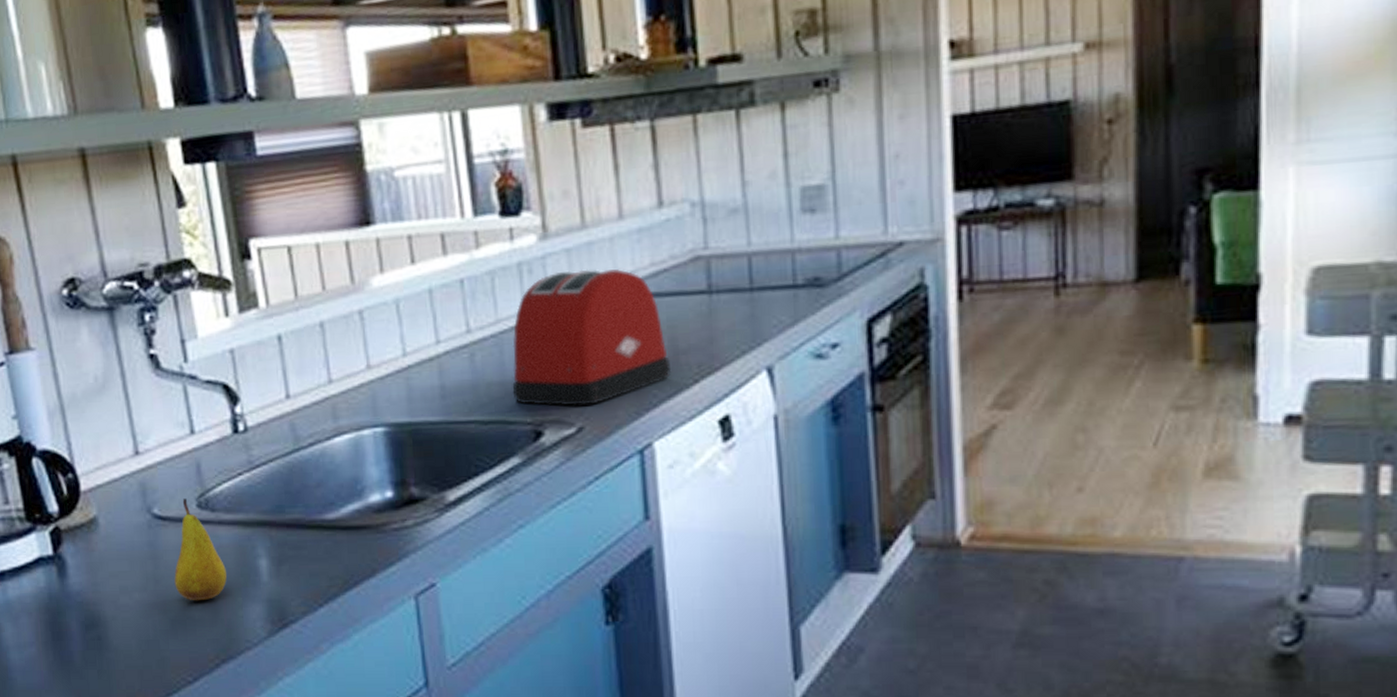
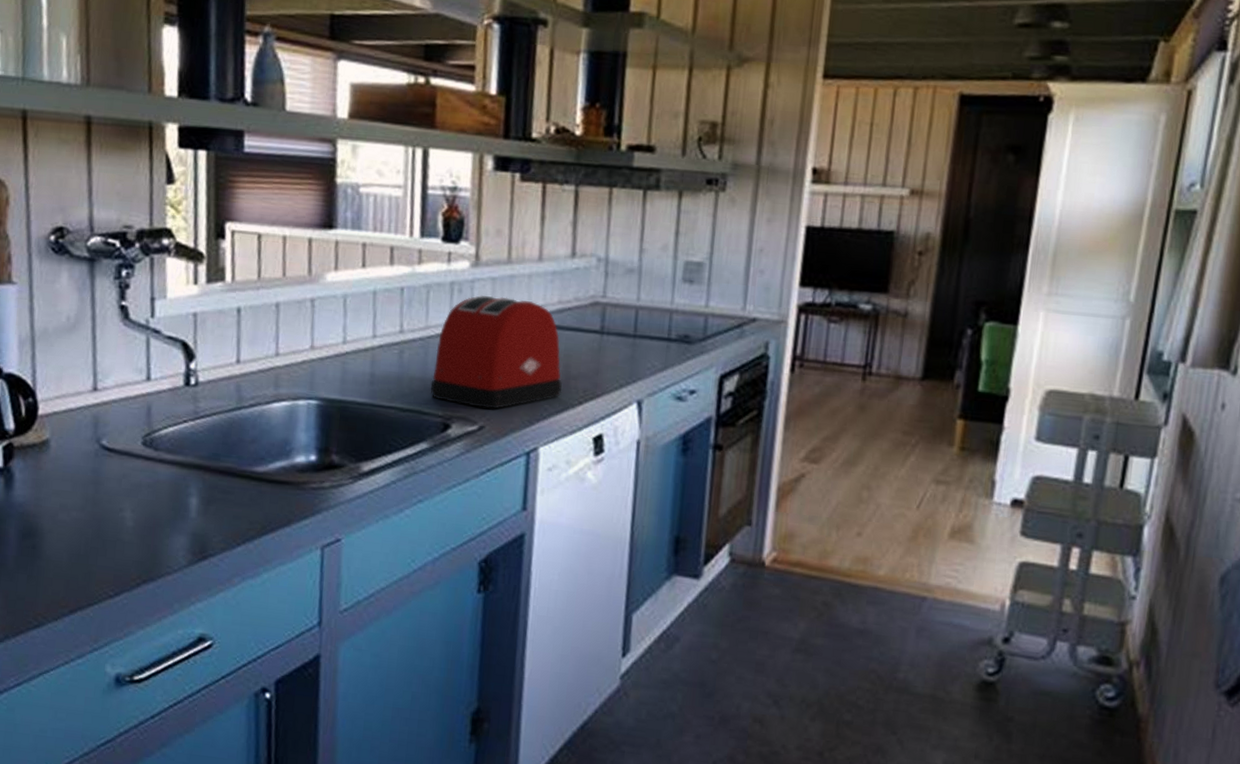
fruit: present [174,498,227,600] -> none [111,435,160,526]

